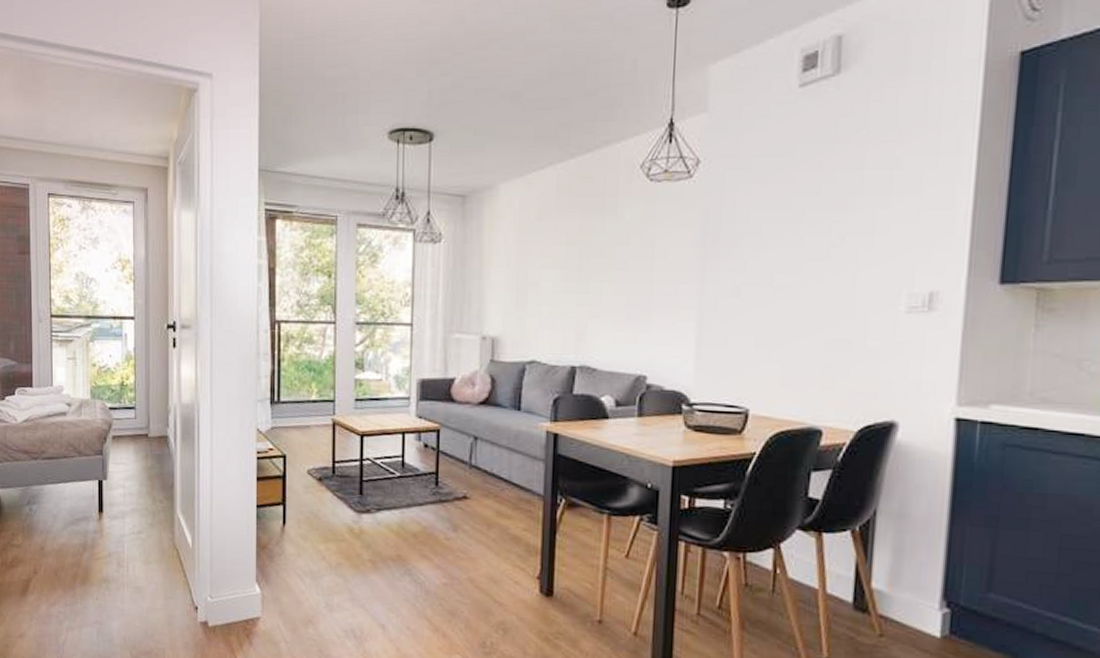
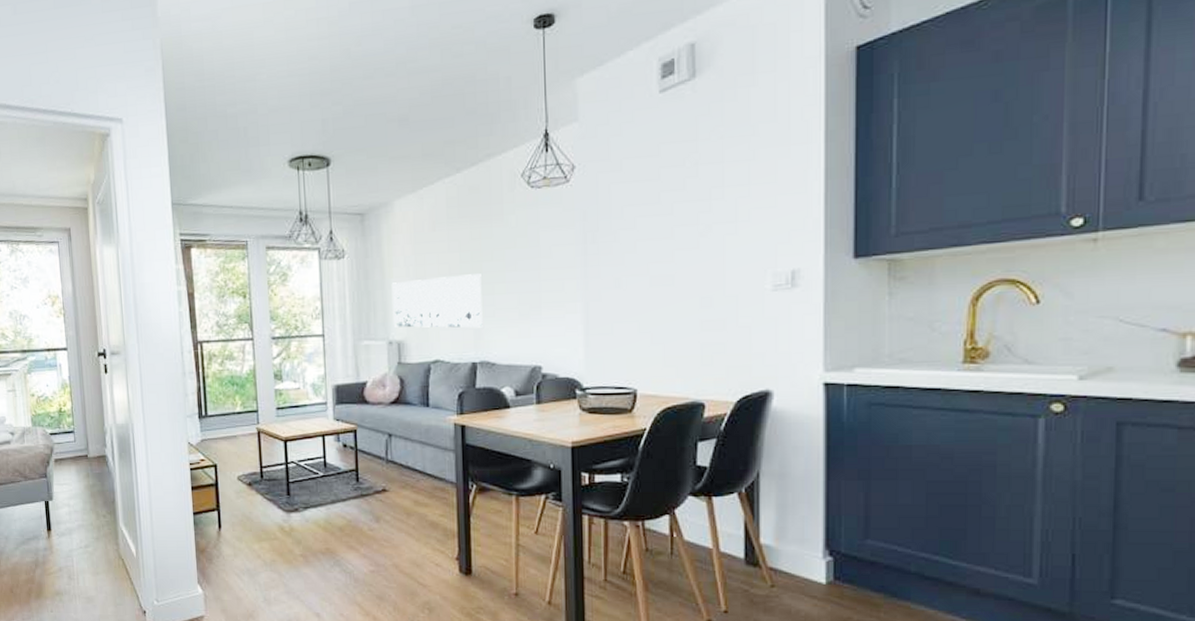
wall art: none [488,270,588,329] -> present [391,274,483,328]

